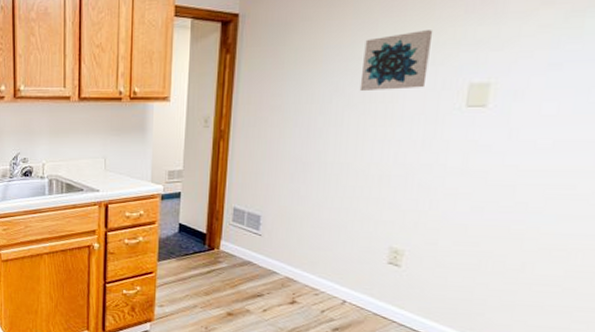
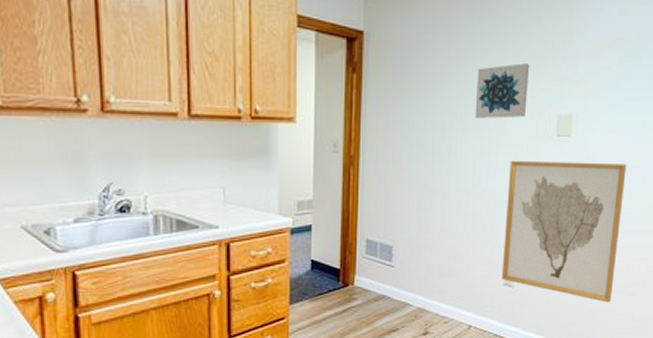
wall art: none [385,133,570,296] -> present [501,160,627,303]

